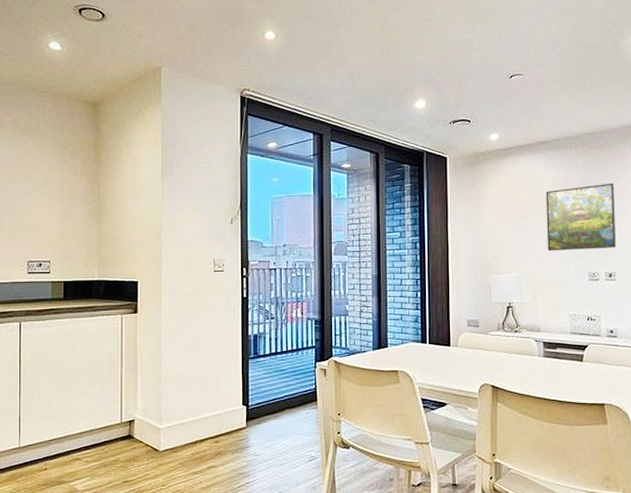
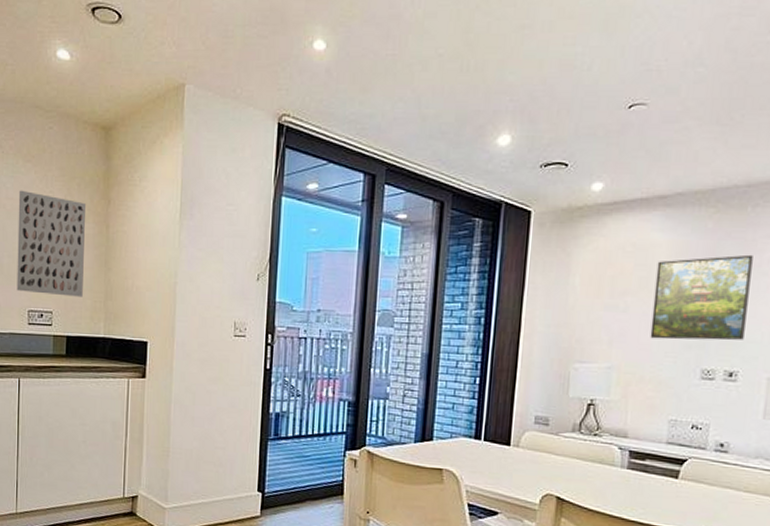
wall art: none [16,158,79,247] -> present [16,190,87,297]

